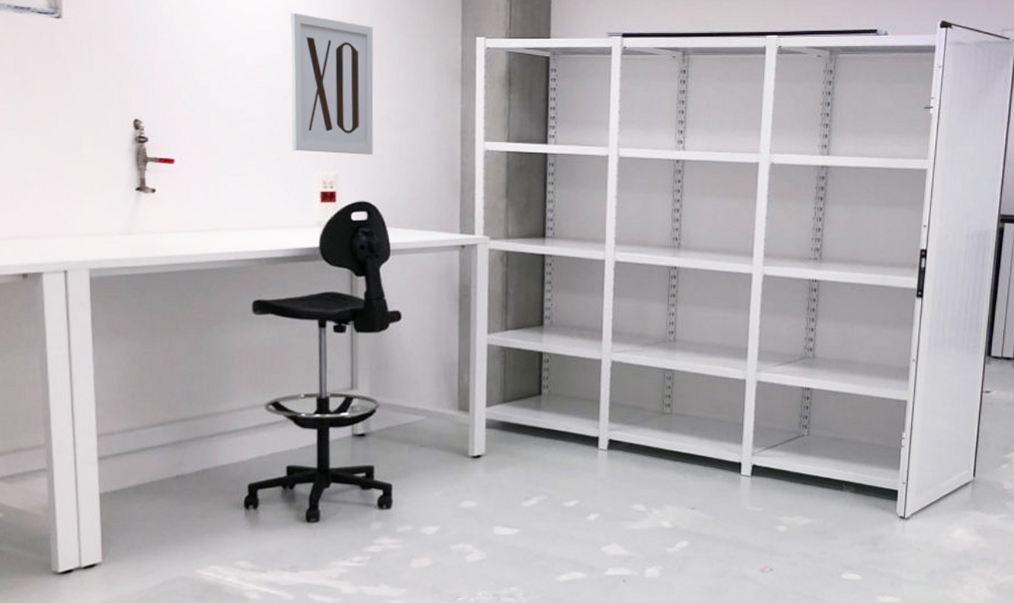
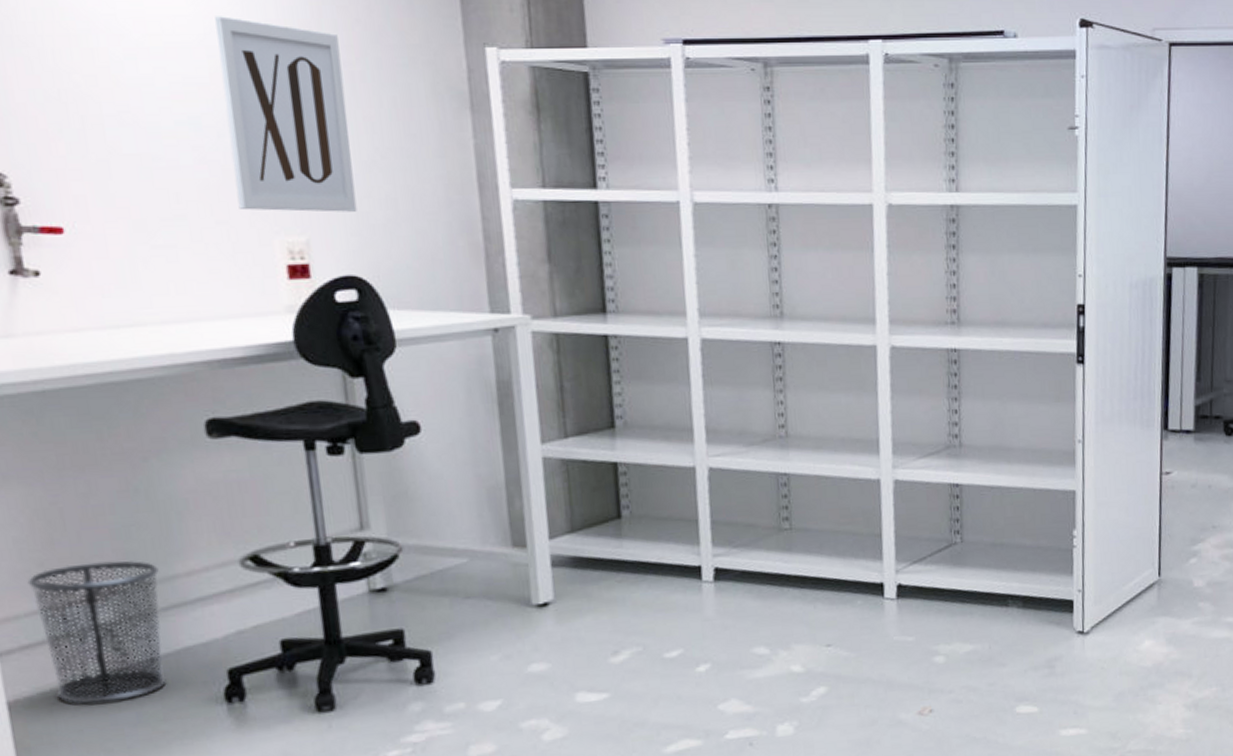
waste bin: none [123,398,210,500] -> present [27,560,167,704]

